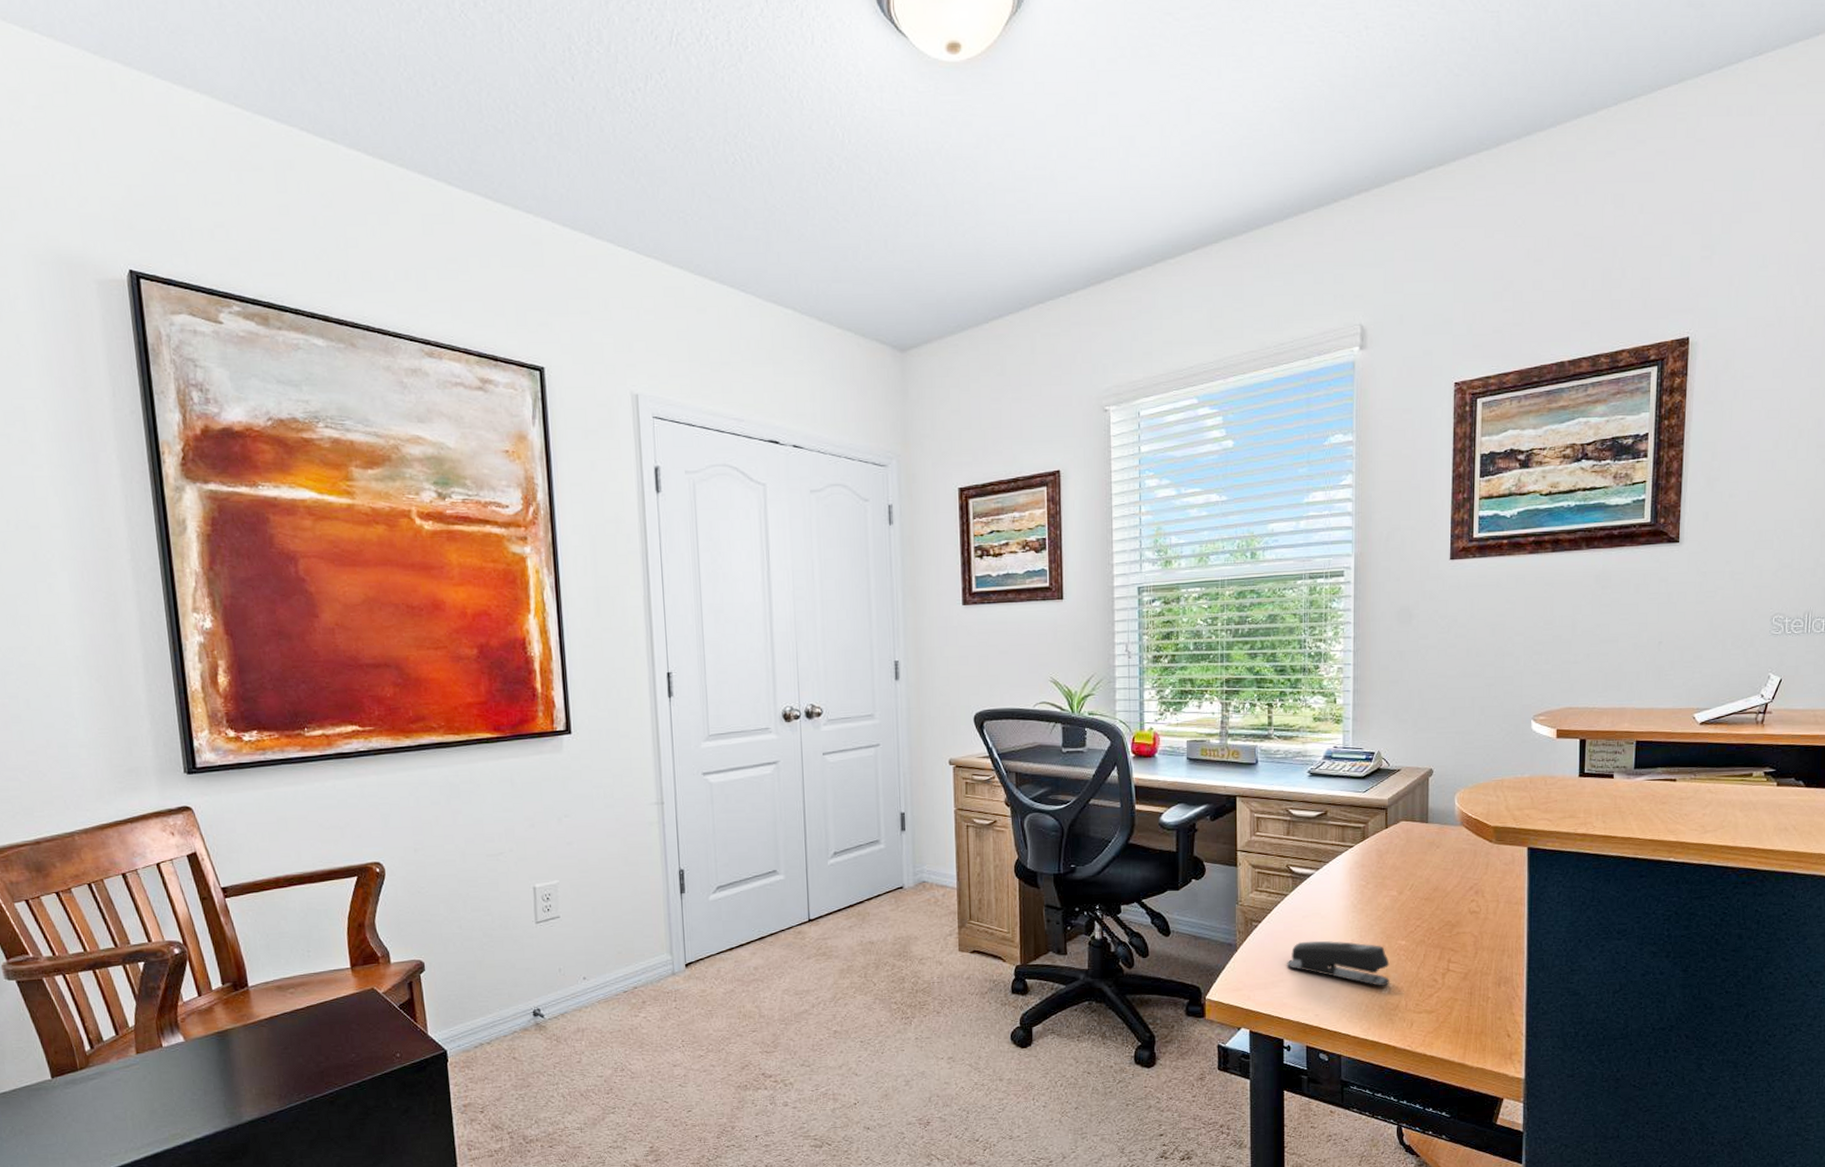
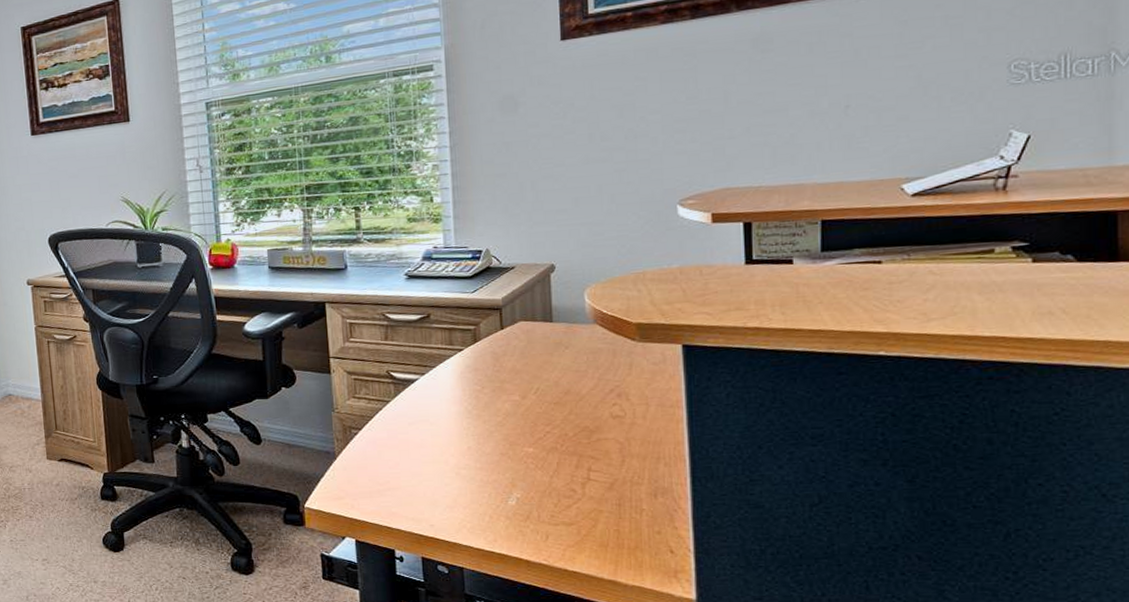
stapler: present [1287,940,1391,987] -> none [393,448,518,497]

